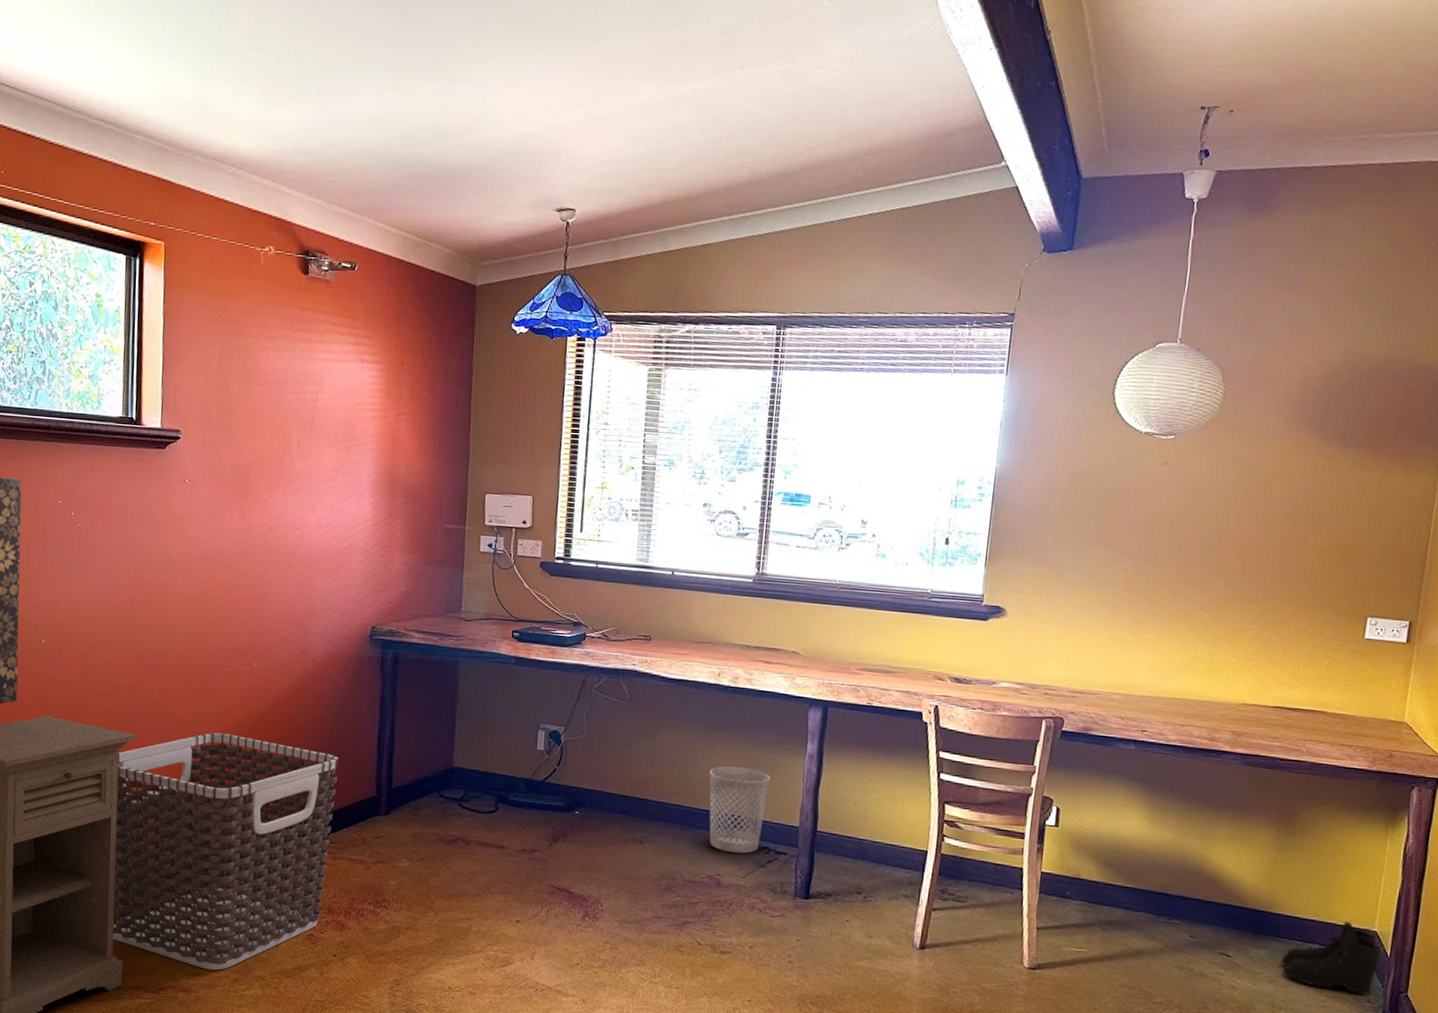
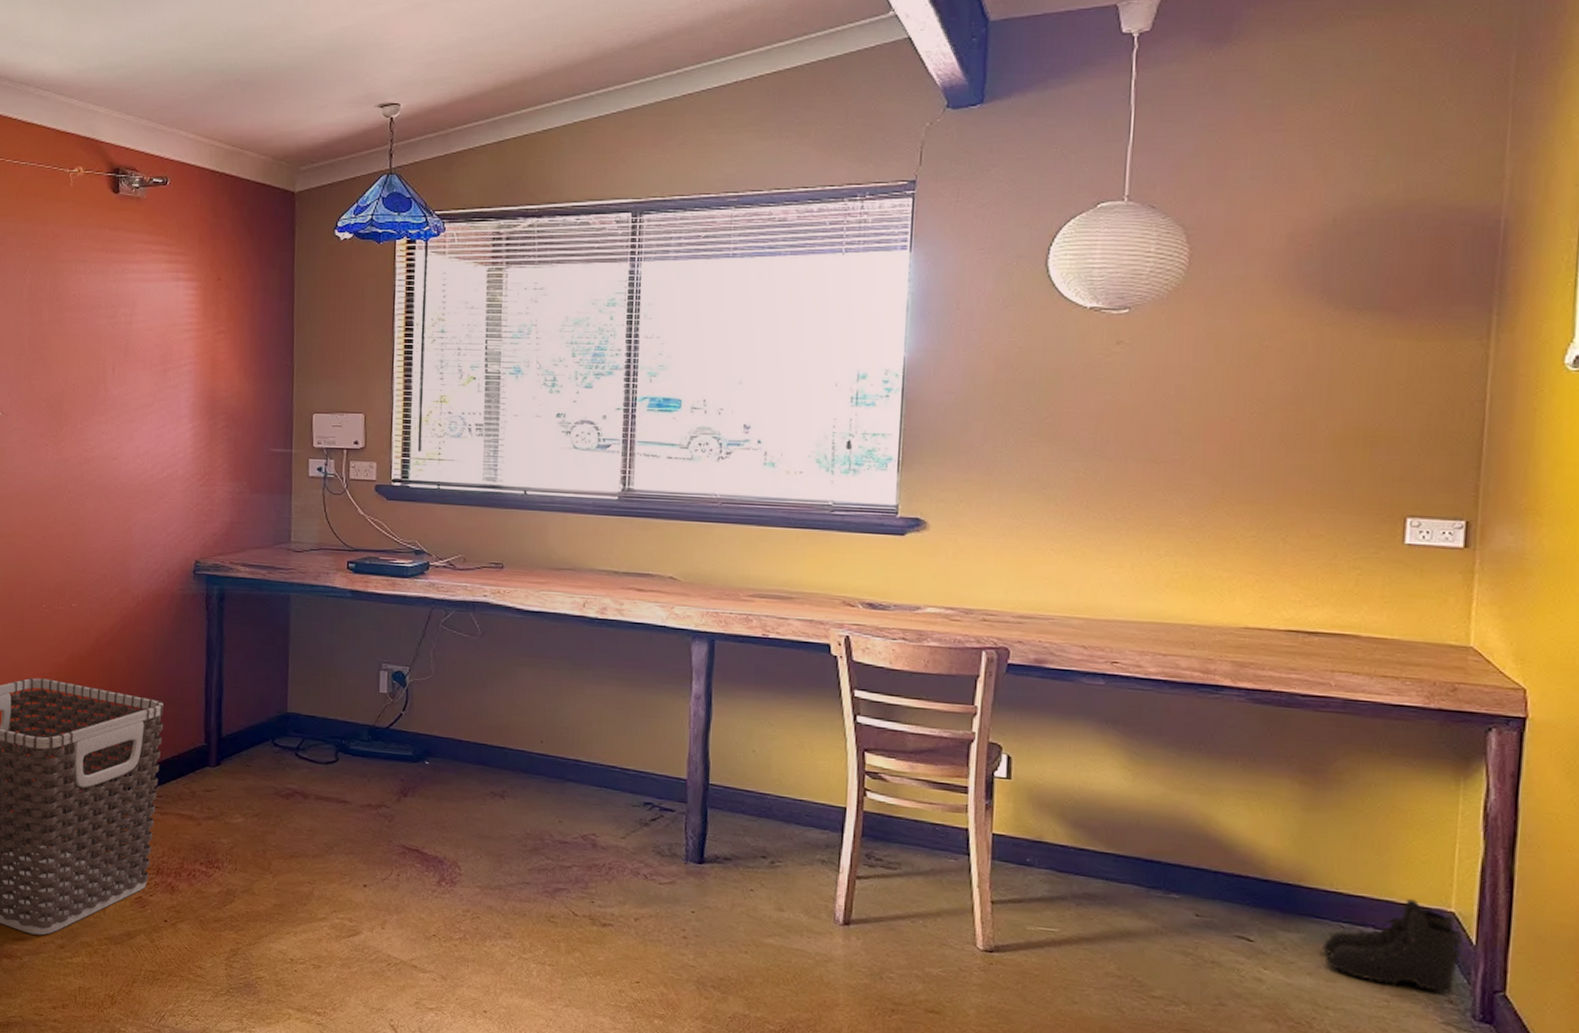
wastebasket: present [709,766,770,854] -> none [578,709,650,810]

